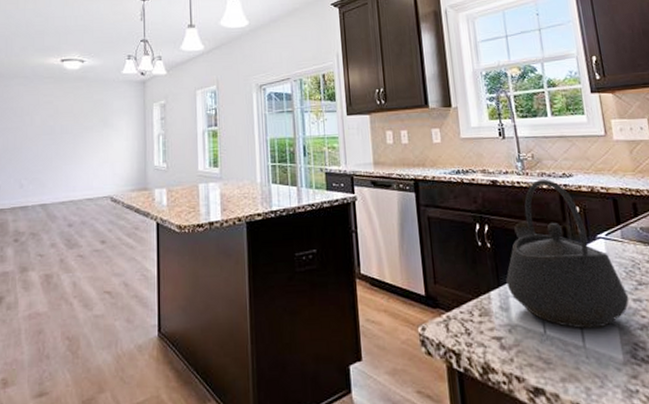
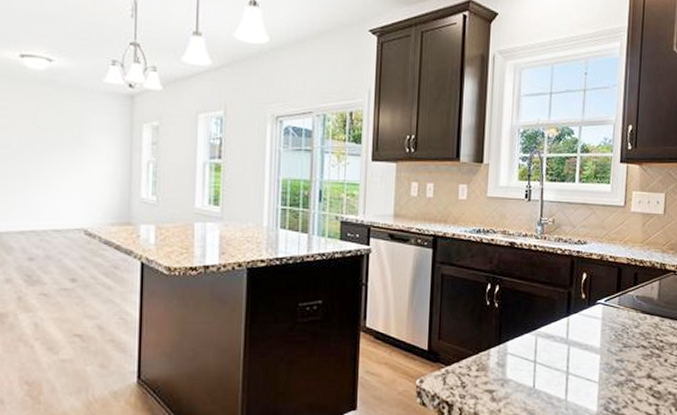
kettle: present [506,178,629,329] -> none [507,244,613,385]

